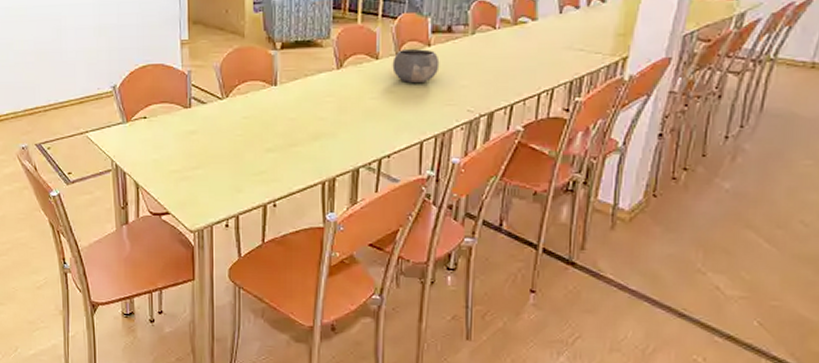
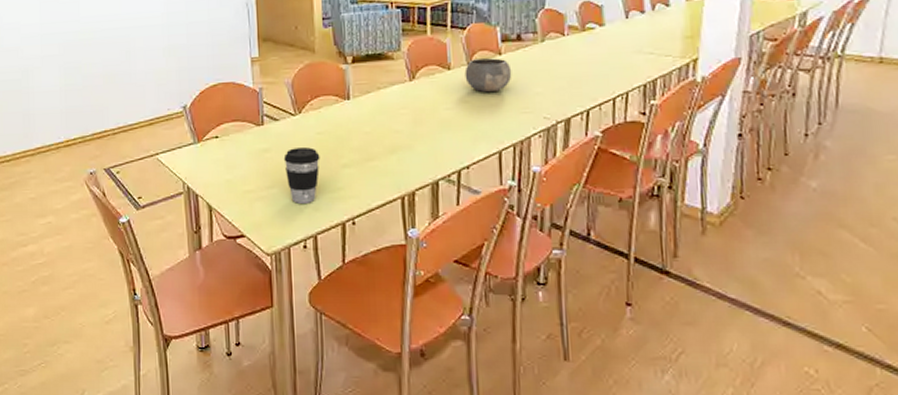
coffee cup: none [209,131,245,185] -> present [283,147,320,203]

